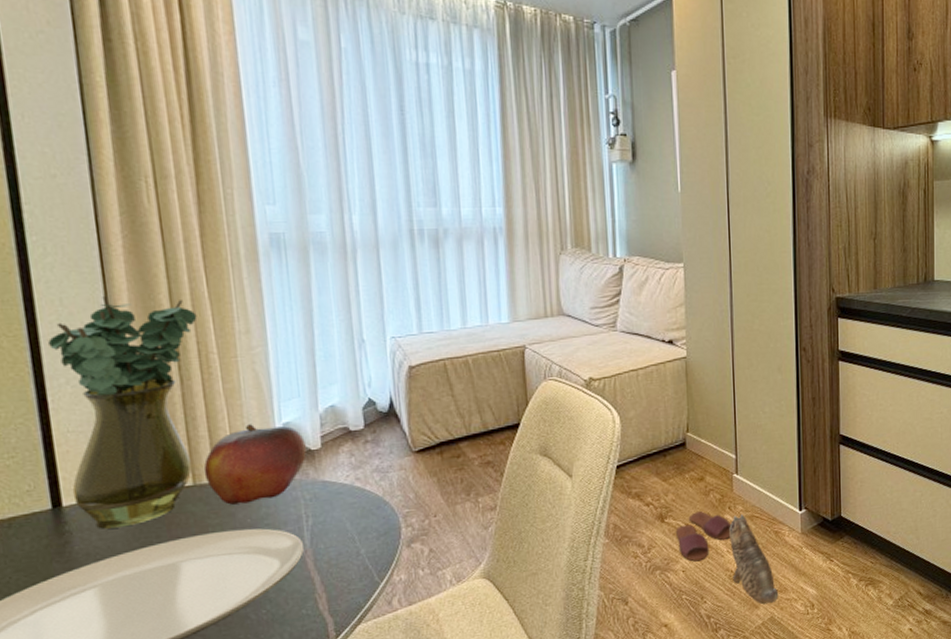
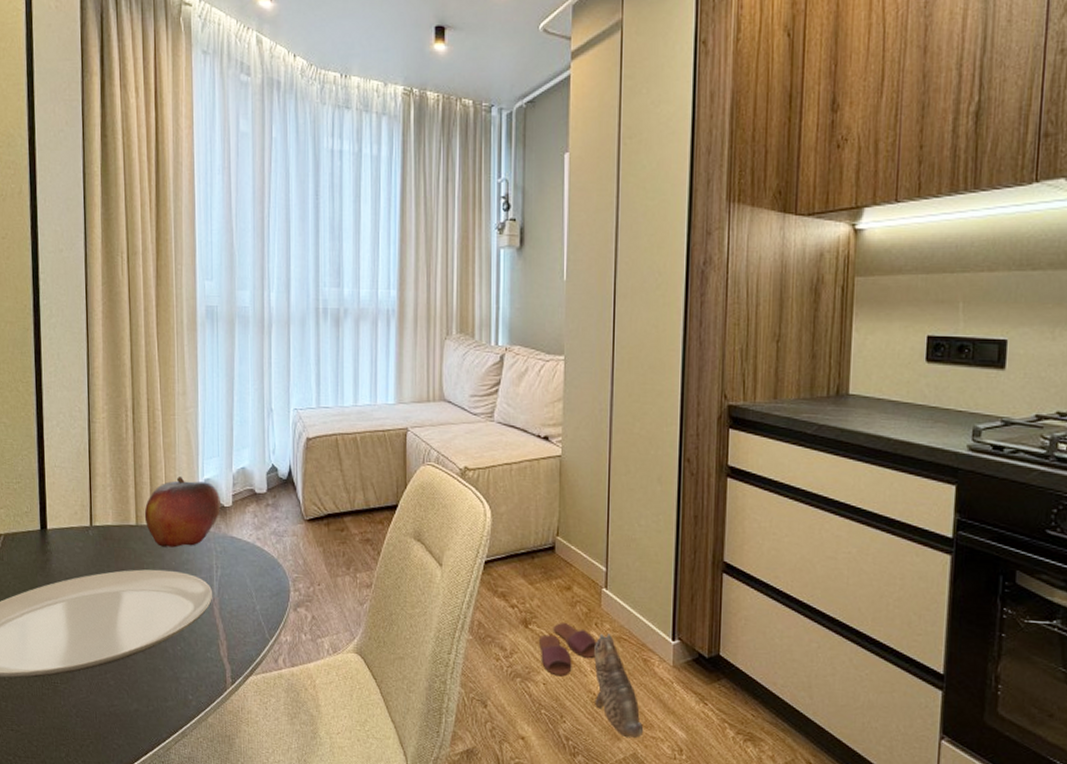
vase: present [48,296,197,529] -> none [48,354,149,554]

